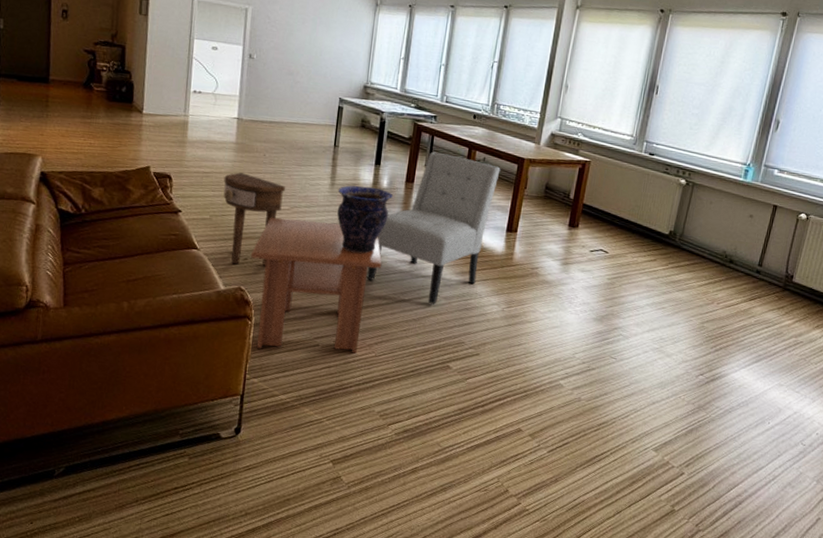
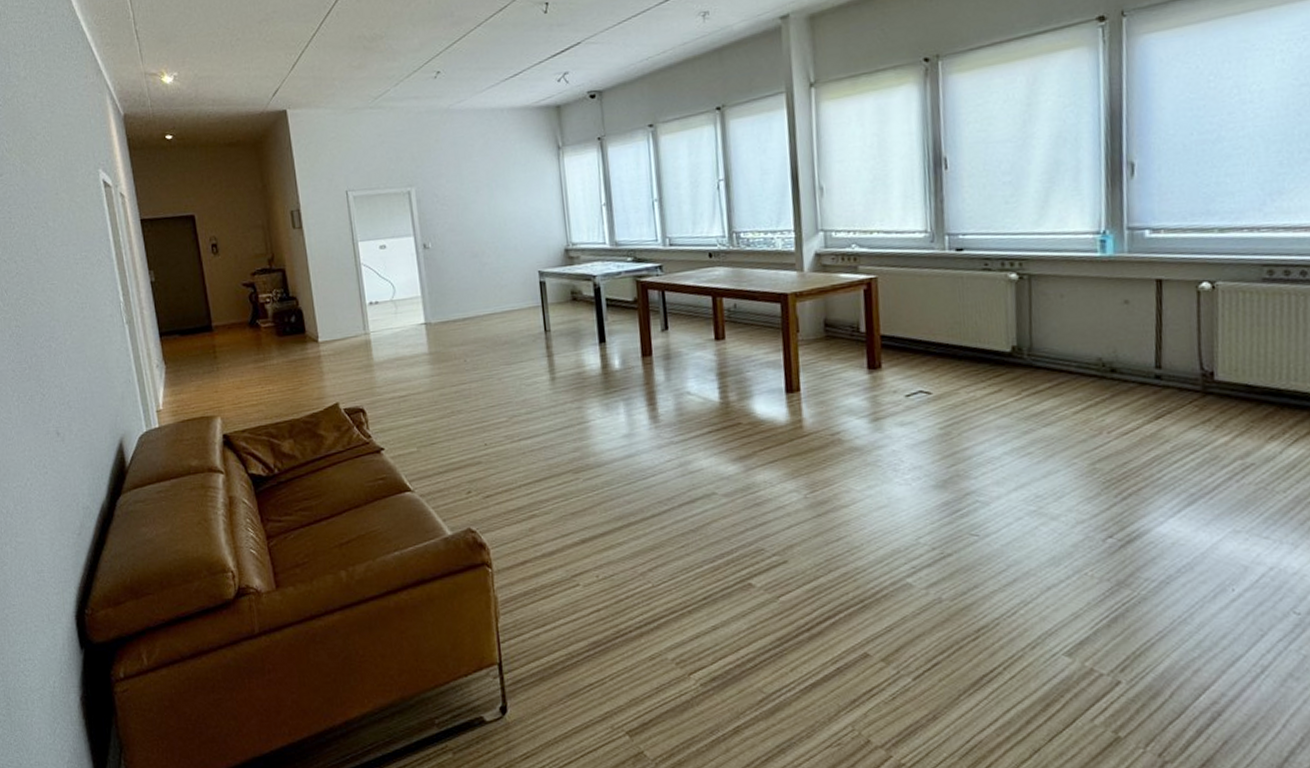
side table: present [223,172,286,266] -> none [424,387,499,502]
coffee table: present [251,217,382,354] -> none [474,426,636,602]
vase: present [337,185,393,254] -> none [561,371,630,460]
chair: present [366,151,501,305] -> none [618,310,761,507]

